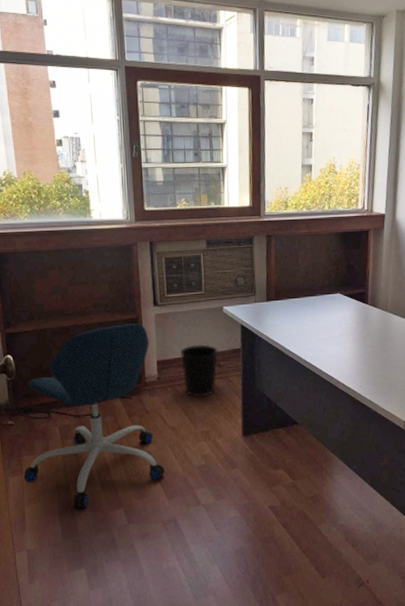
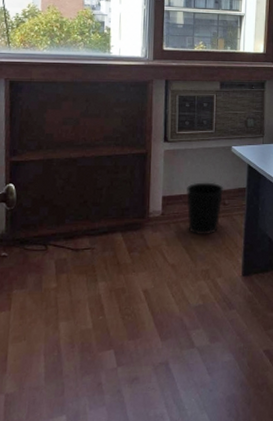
office chair: present [23,323,164,509] -> none [11,158,160,349]

